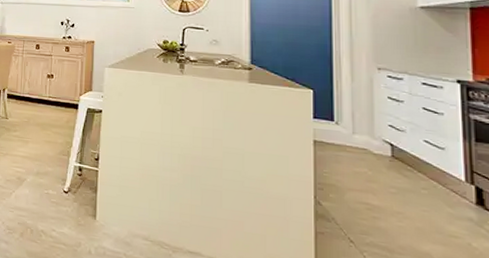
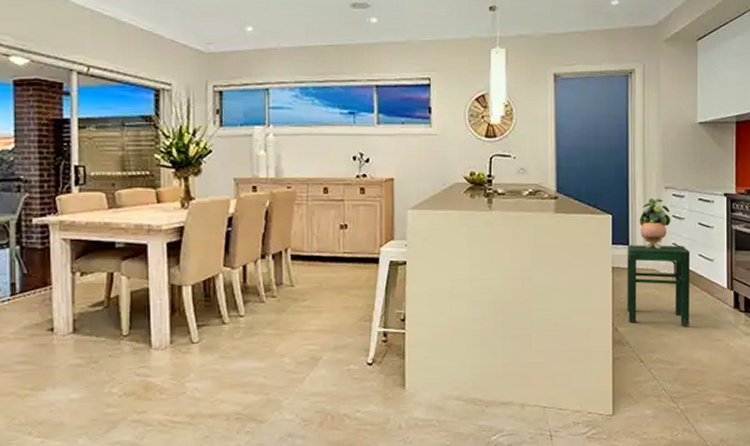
stool: none [332,121,414,215] -> present [627,245,691,327]
potted plant: none [346,78,386,129] -> present [639,199,671,249]

